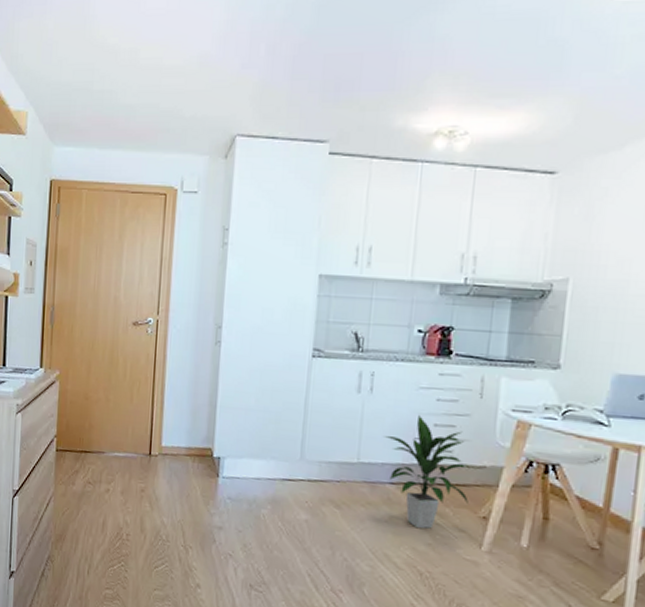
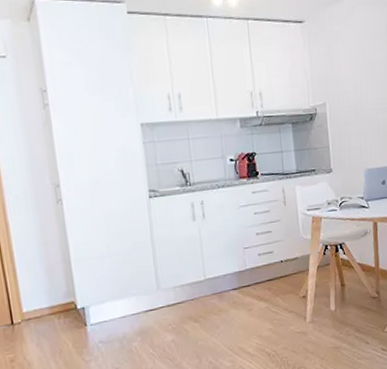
indoor plant: present [384,414,469,529] -> none [221,228,291,320]

